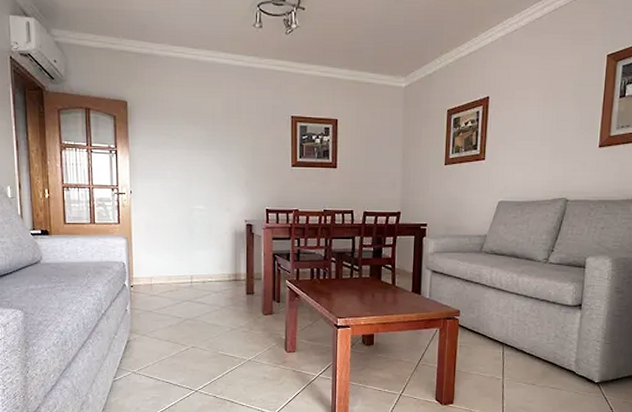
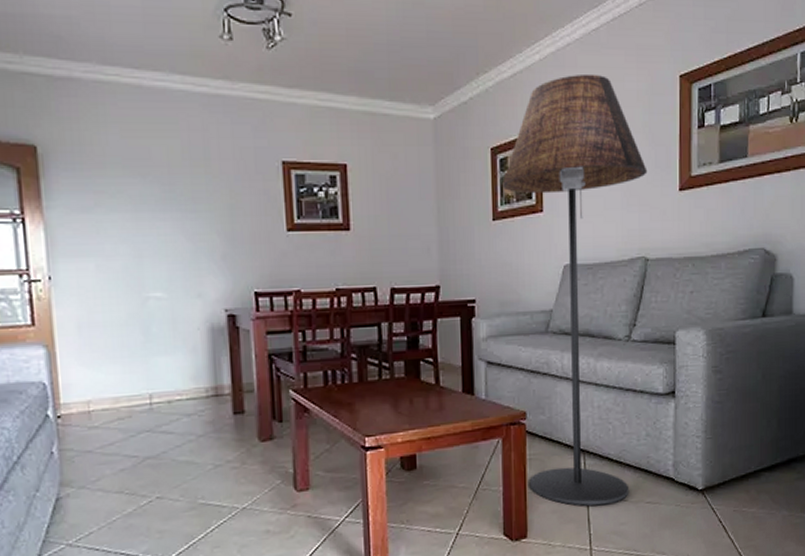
floor lamp: none [453,53,574,386] -> present [501,73,648,507]

